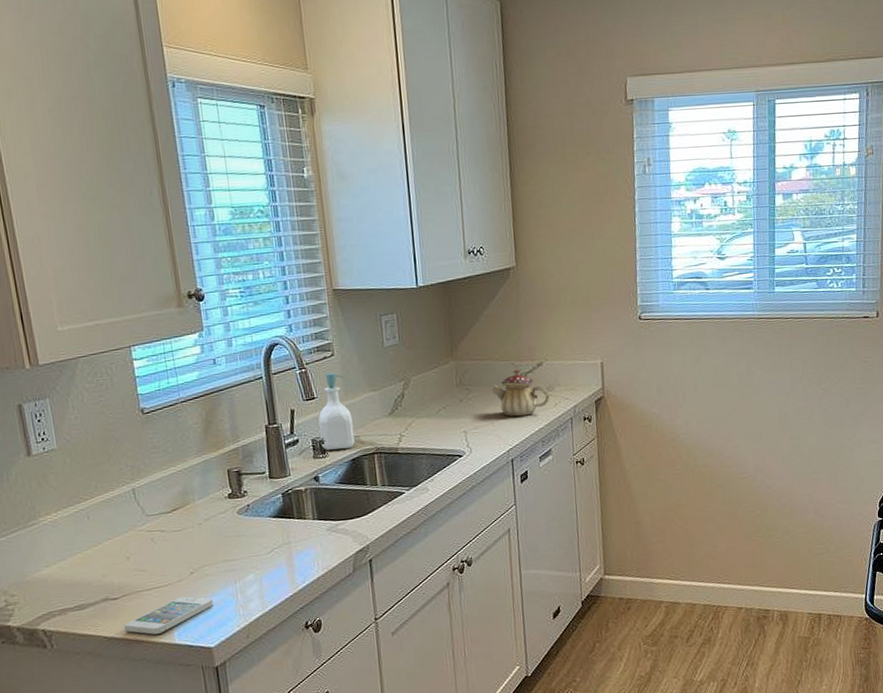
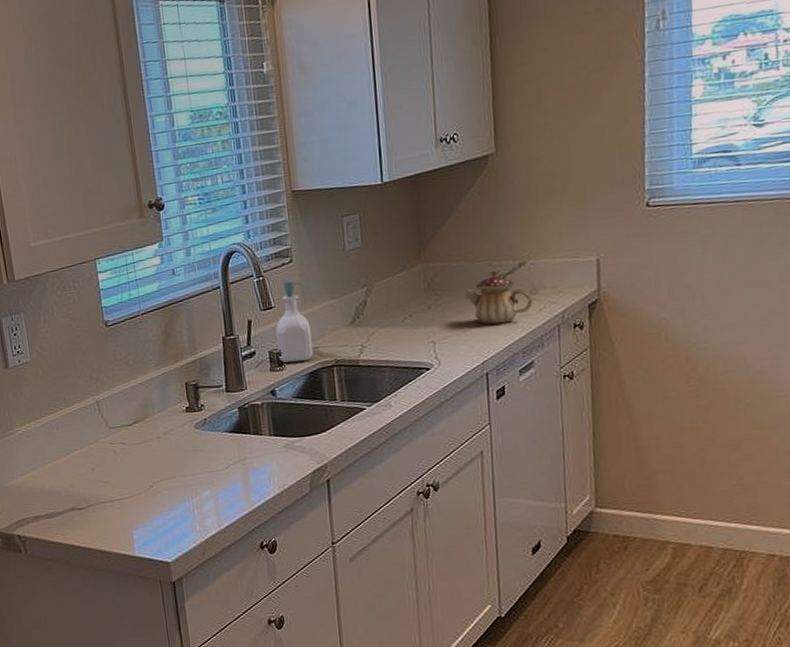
smartphone: present [124,596,213,635] -> none [89,509,171,547]

